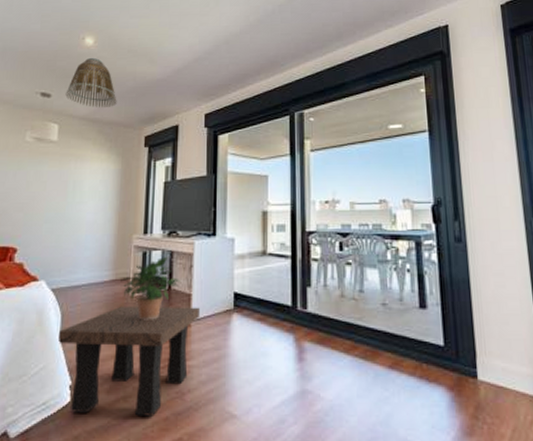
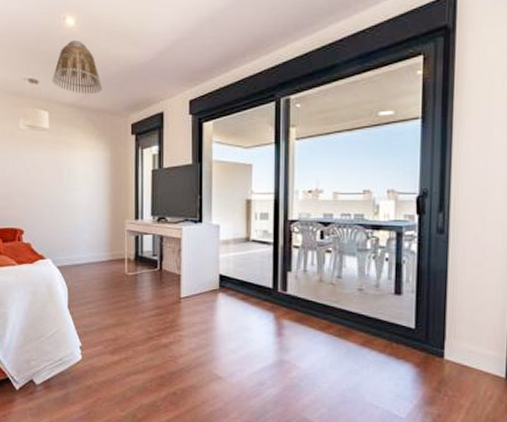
side table: present [59,305,201,416] -> none [67,283,189,374]
potted plant: present [120,257,180,320] -> none [117,241,170,296]

